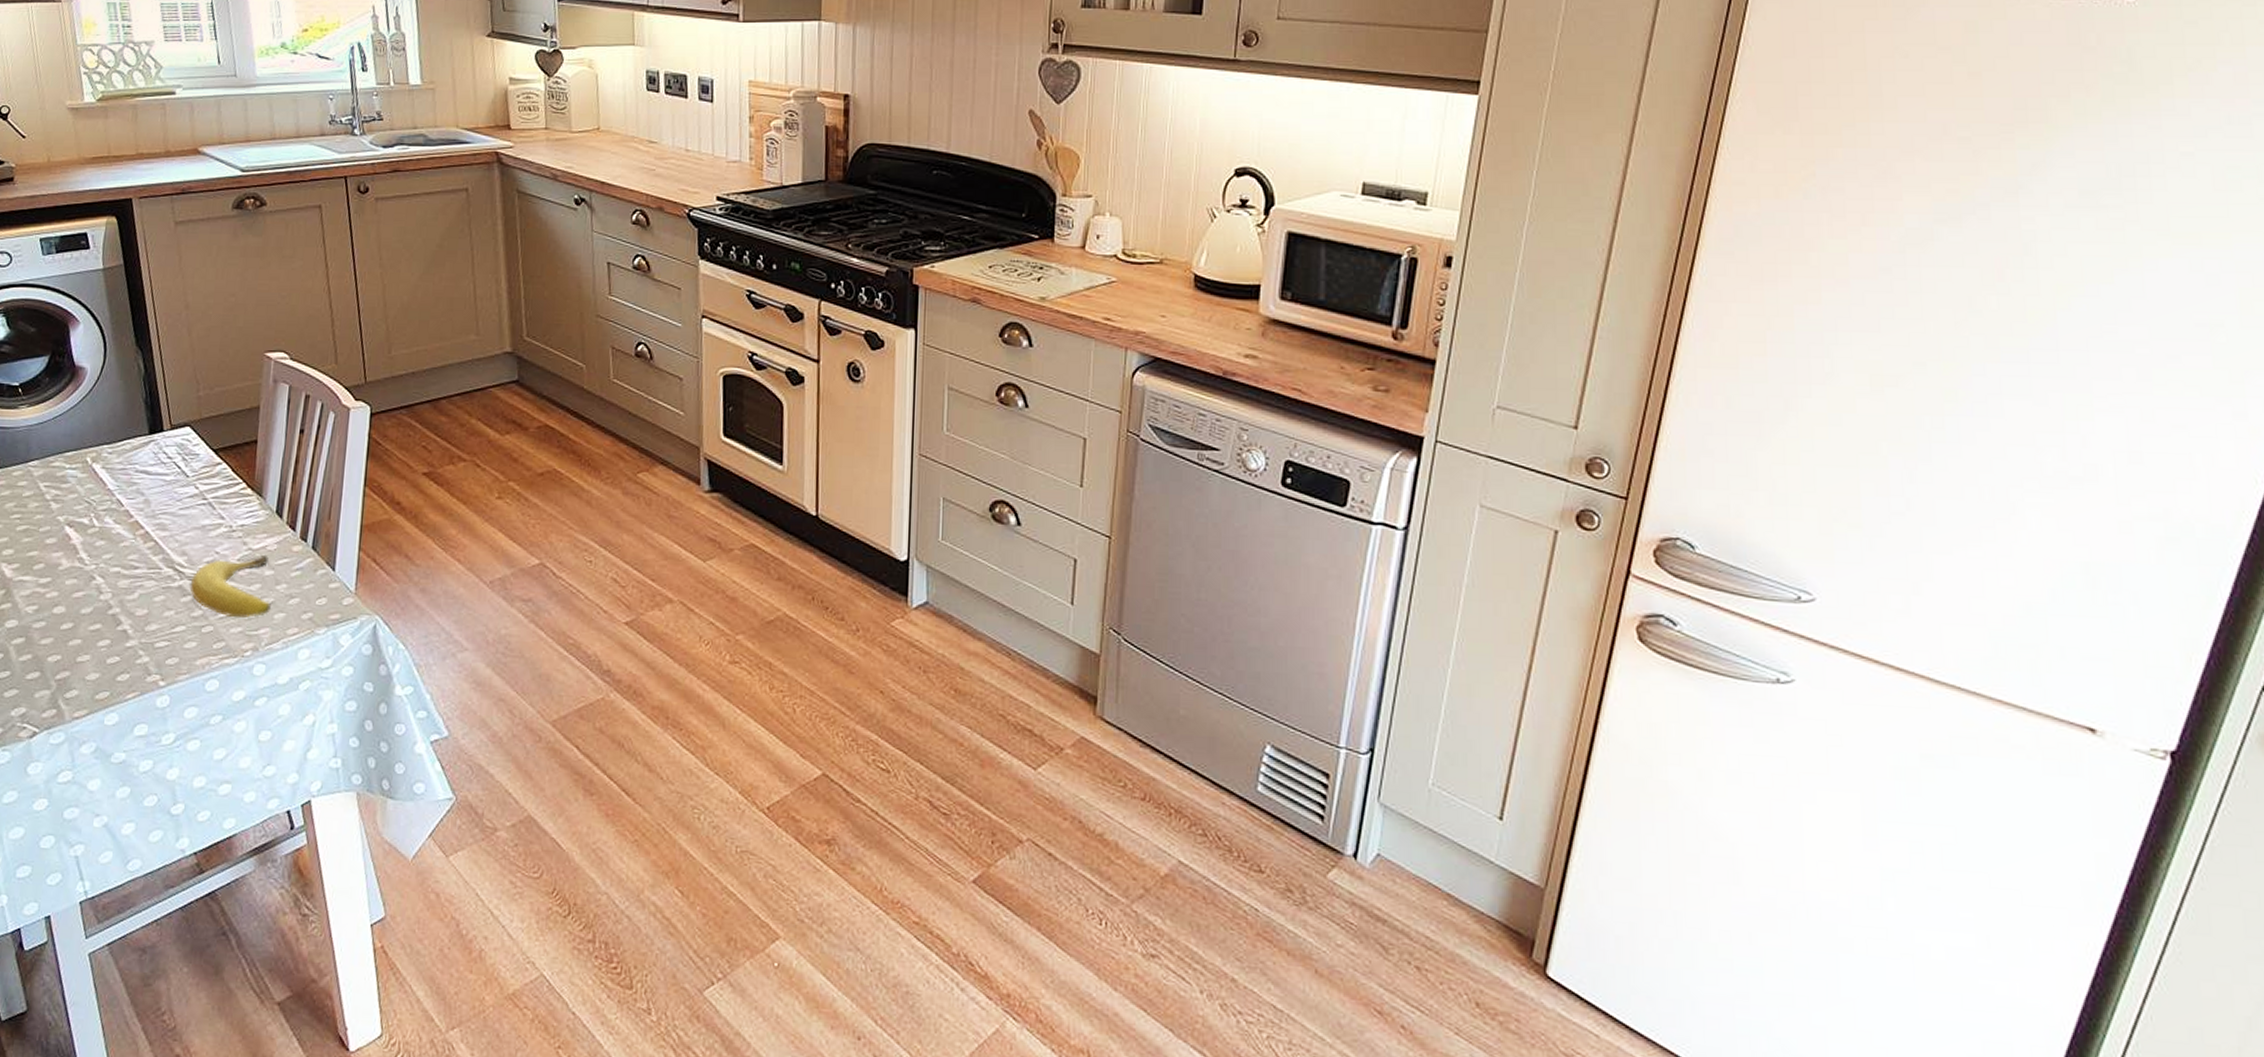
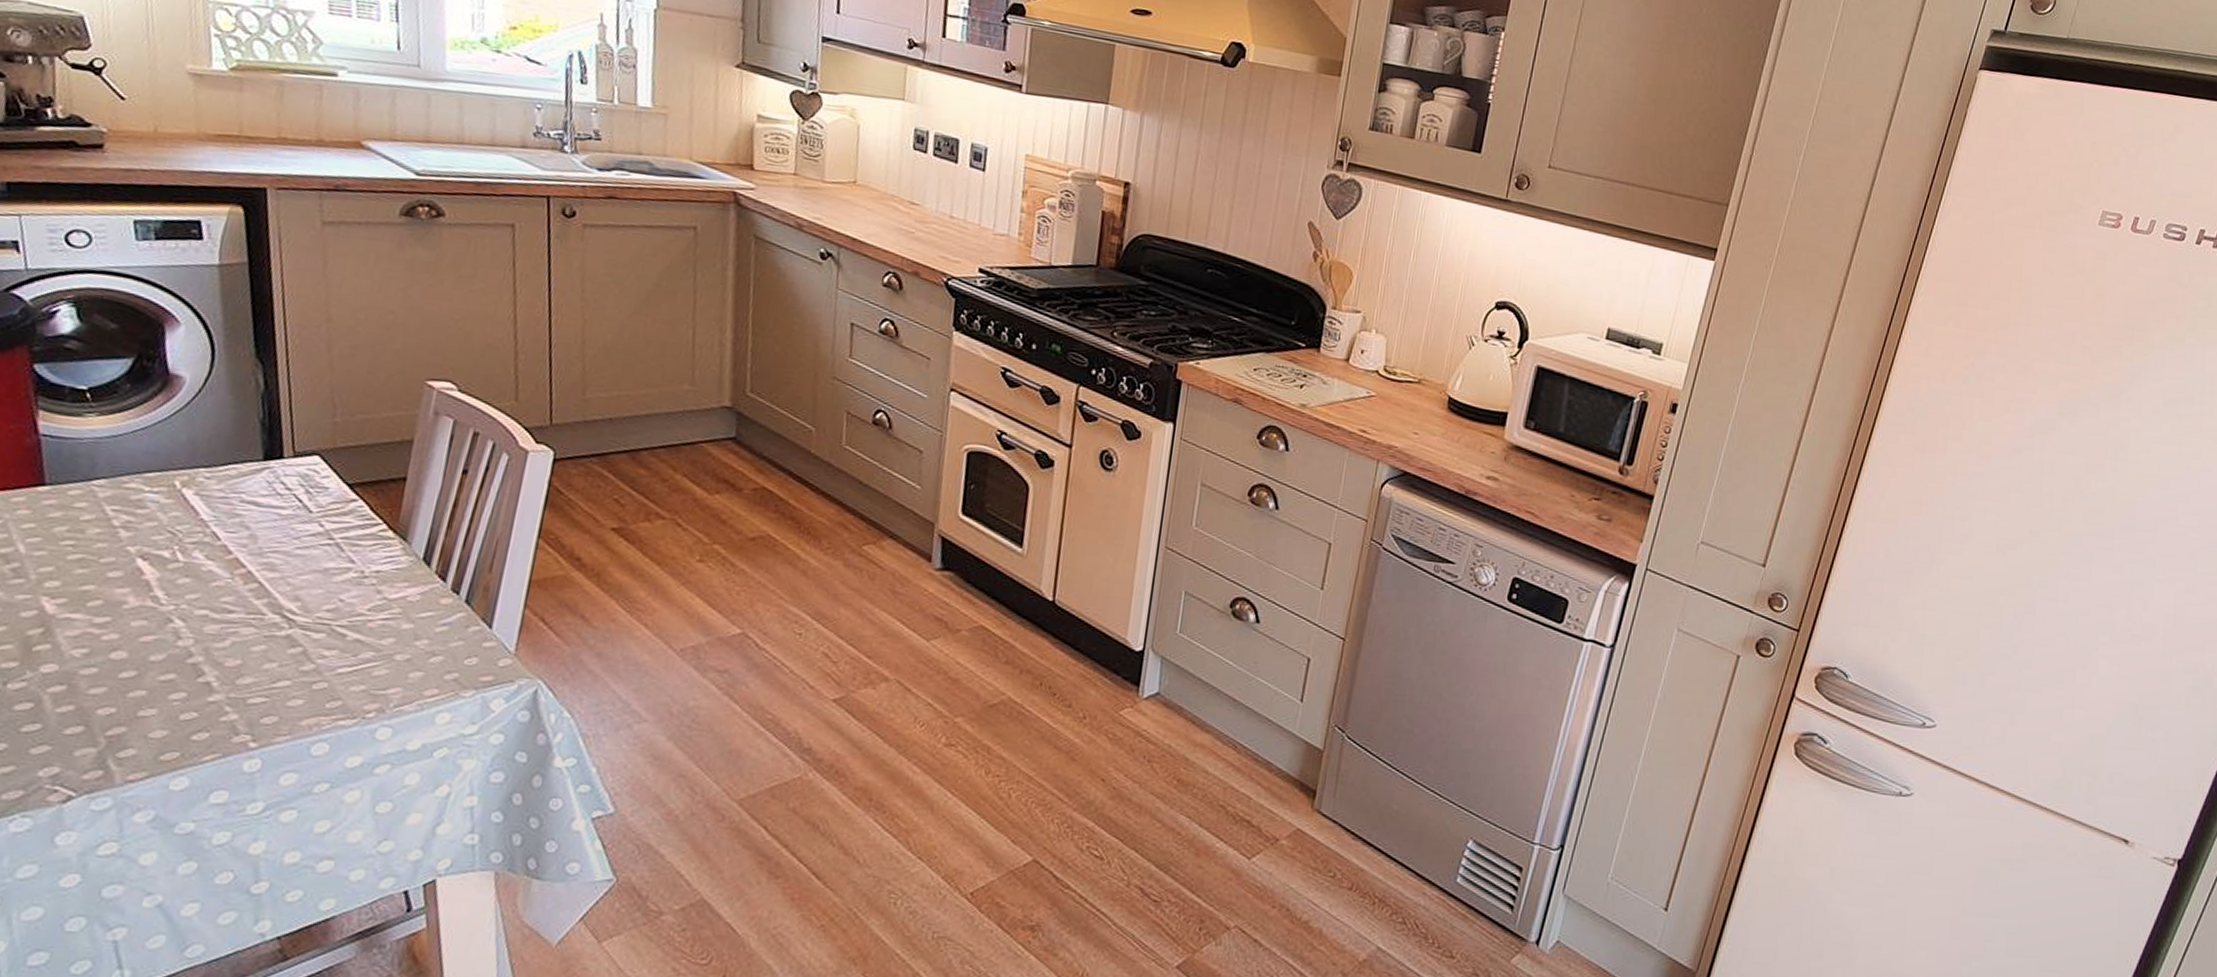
fruit: present [189,556,272,619] -> none [300,606,408,676]

